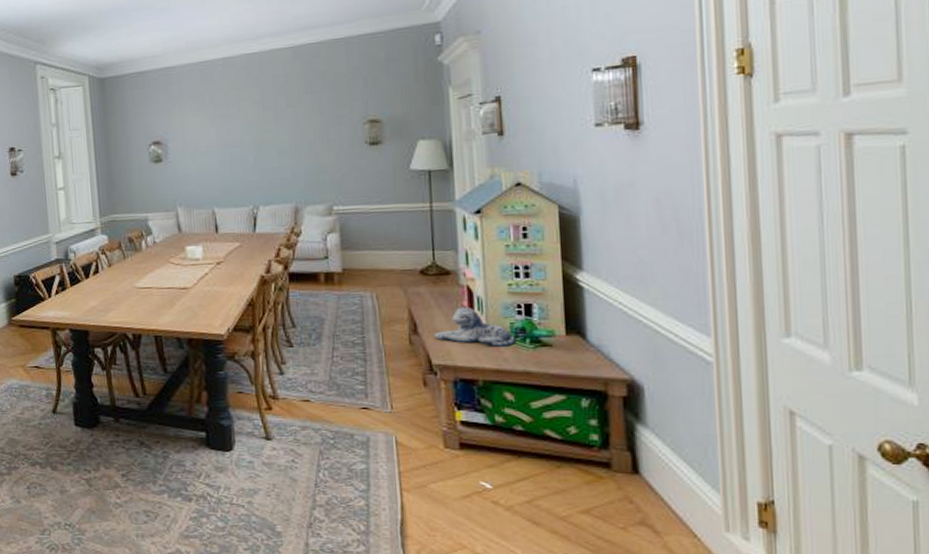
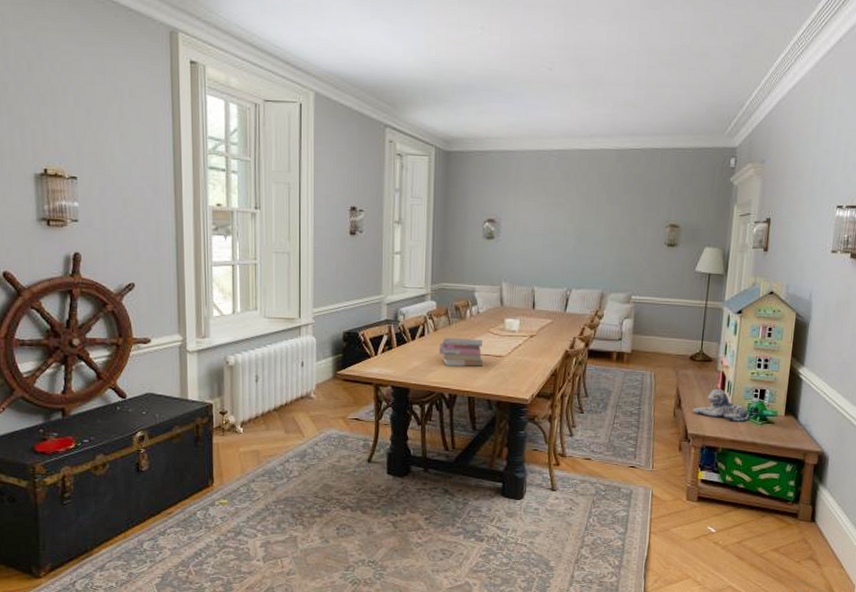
books: none [116,271,167,303] -> present [439,337,483,367]

